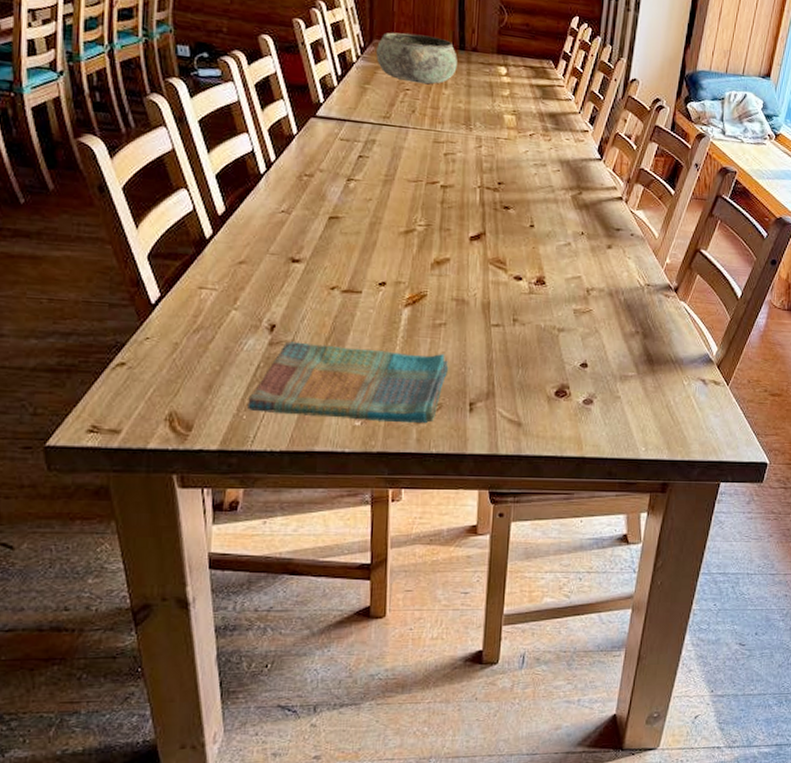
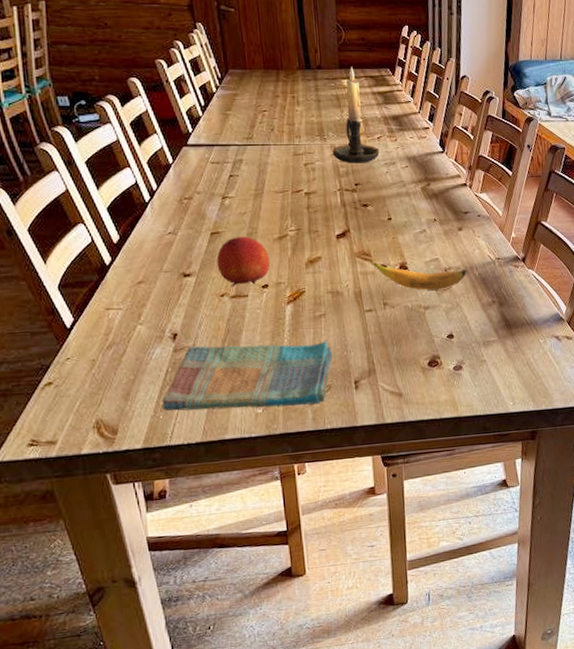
fruit: none [331,224,392,281] -> present [216,236,271,287]
bowl: present [376,32,457,85] -> none [232,60,306,104]
candle holder: none [478,53,530,161] -> present [333,66,380,163]
banana: none [507,272,612,312] -> present [373,262,468,290]

